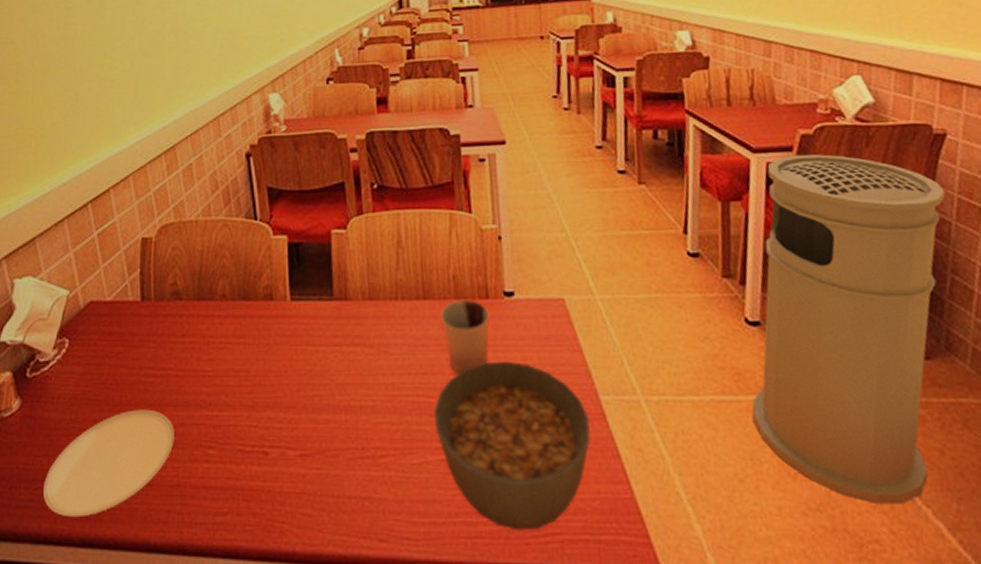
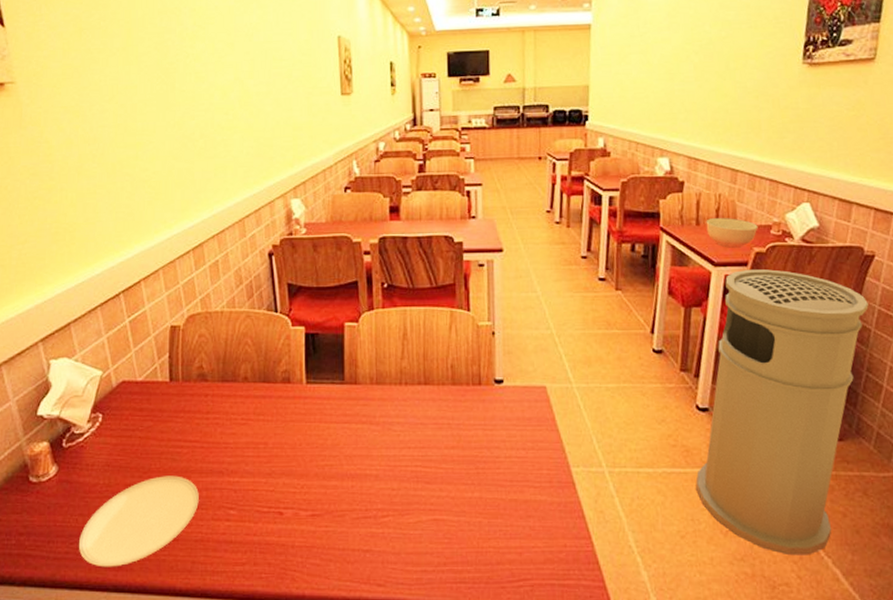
soup bowl: present [434,361,591,531] -> none [430,438,562,577]
cup: present [440,300,490,374] -> none [438,386,482,448]
bowl: none [738,96,802,132] -> present [706,217,758,249]

